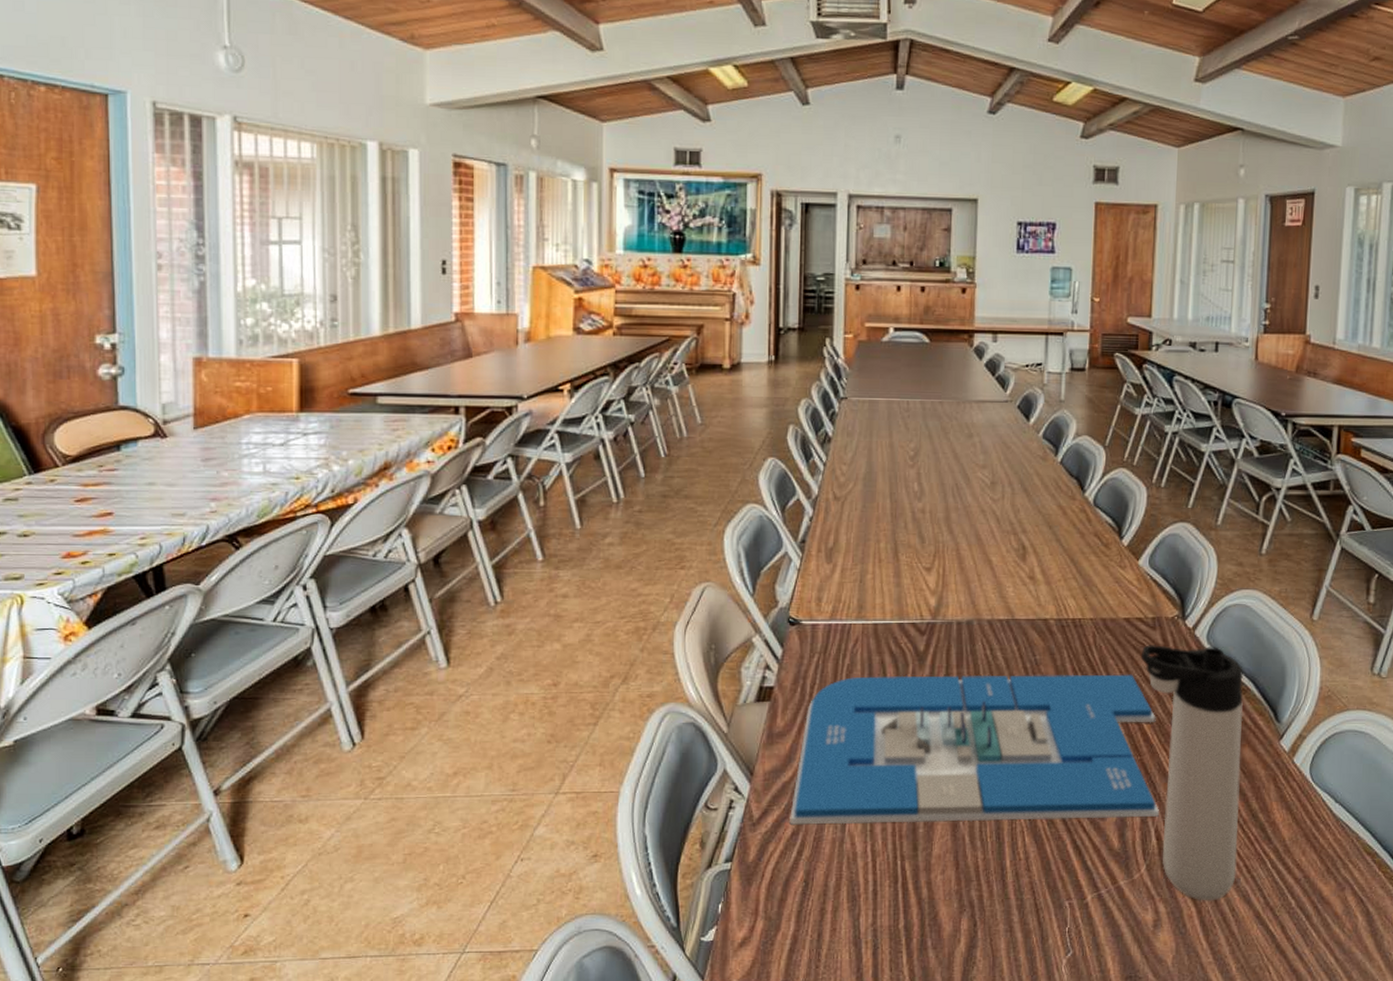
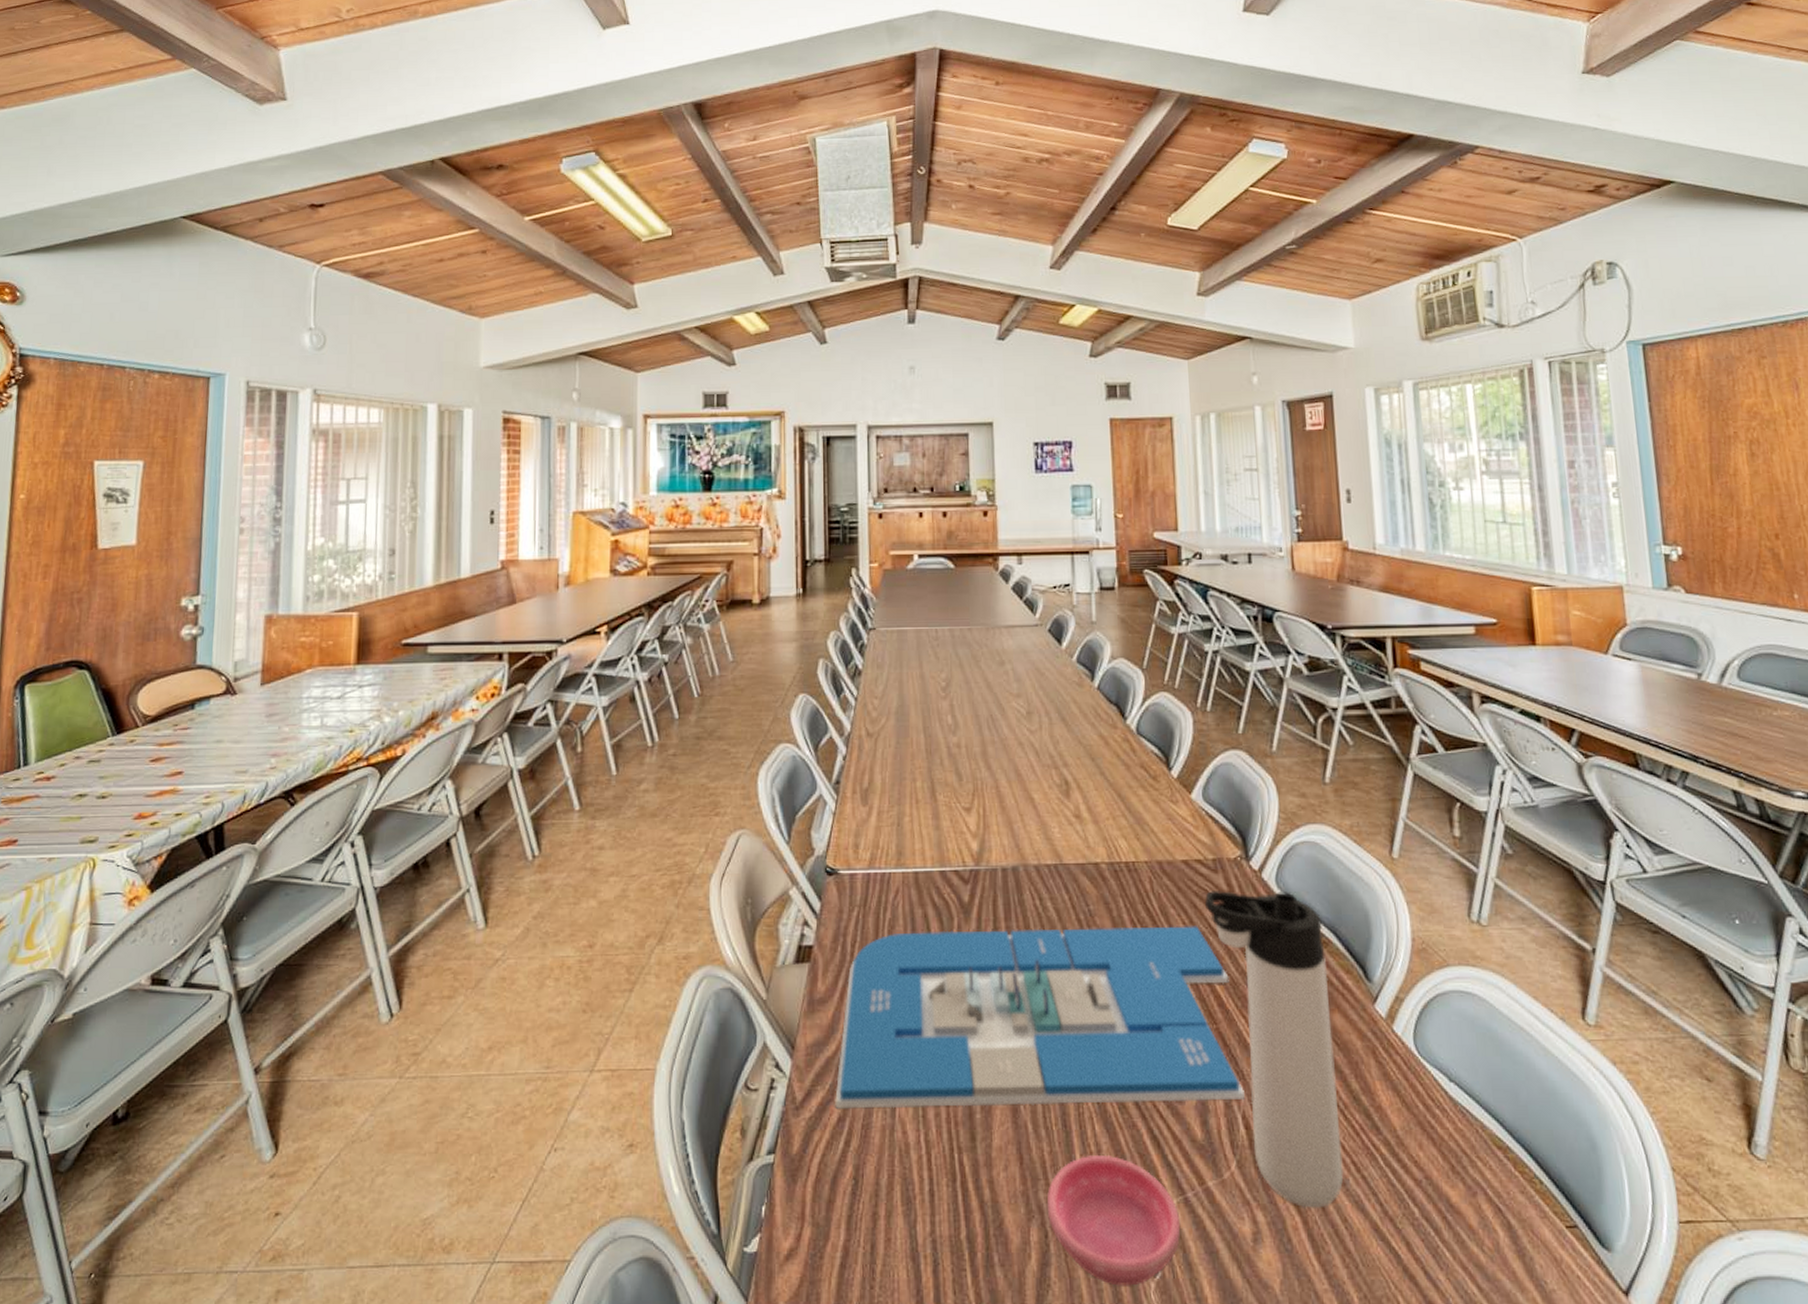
saucer: none [977,862,1093,962] -> present [1046,1156,1181,1286]

